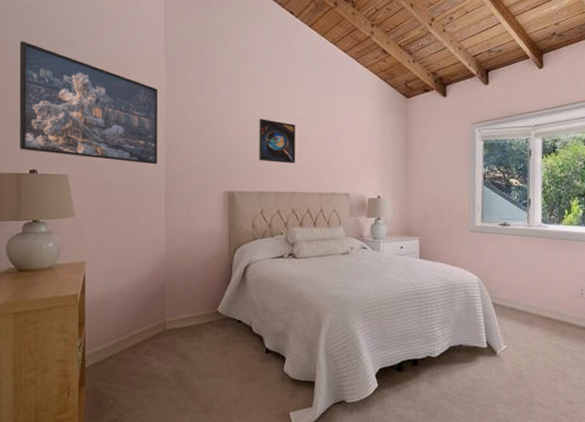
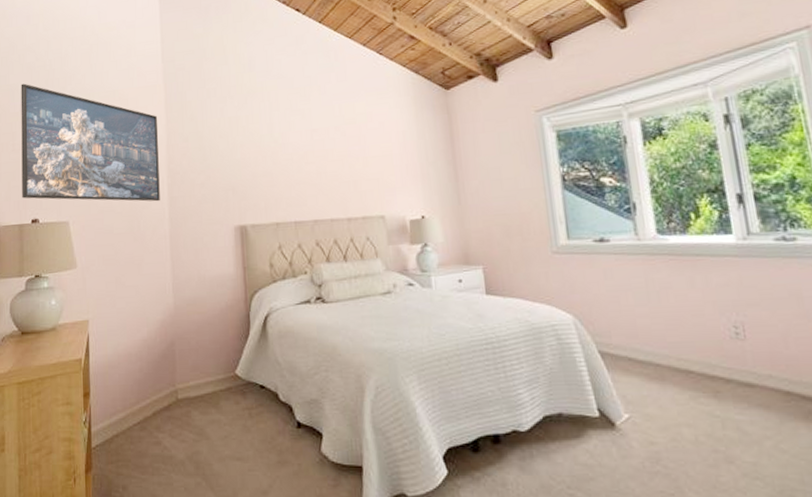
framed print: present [259,119,296,164] -> none [269,135,316,186]

